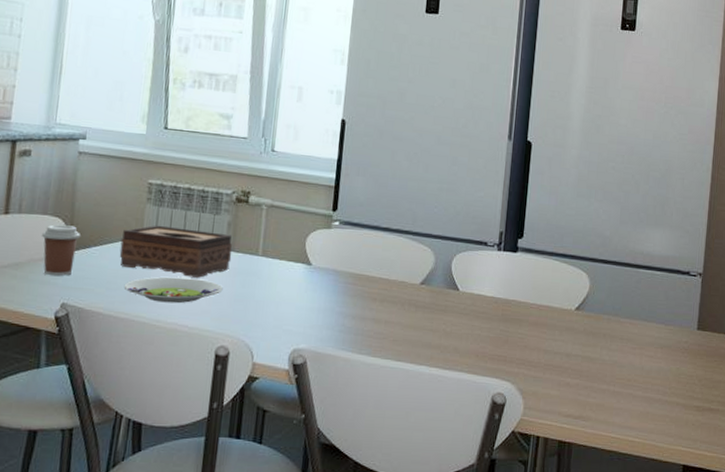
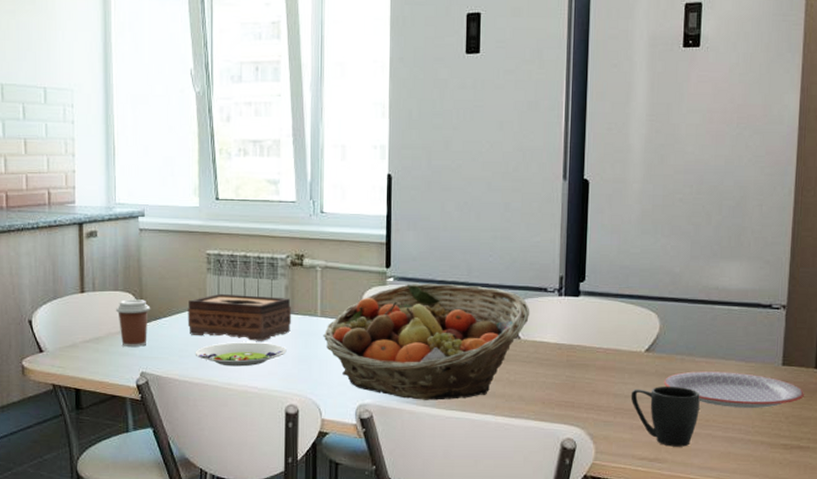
fruit basket: none [262,229,470,349] -> present [323,284,530,400]
mug: none [560,344,623,405] -> present [630,386,700,447]
plate: none [590,331,716,370] -> present [663,371,804,408]

